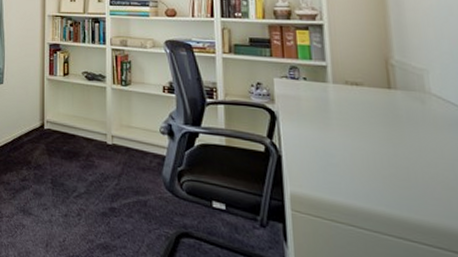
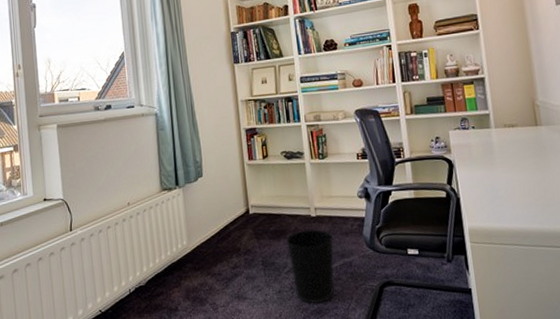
wastebasket: none [77,155,129,238] -> present [285,229,335,303]

